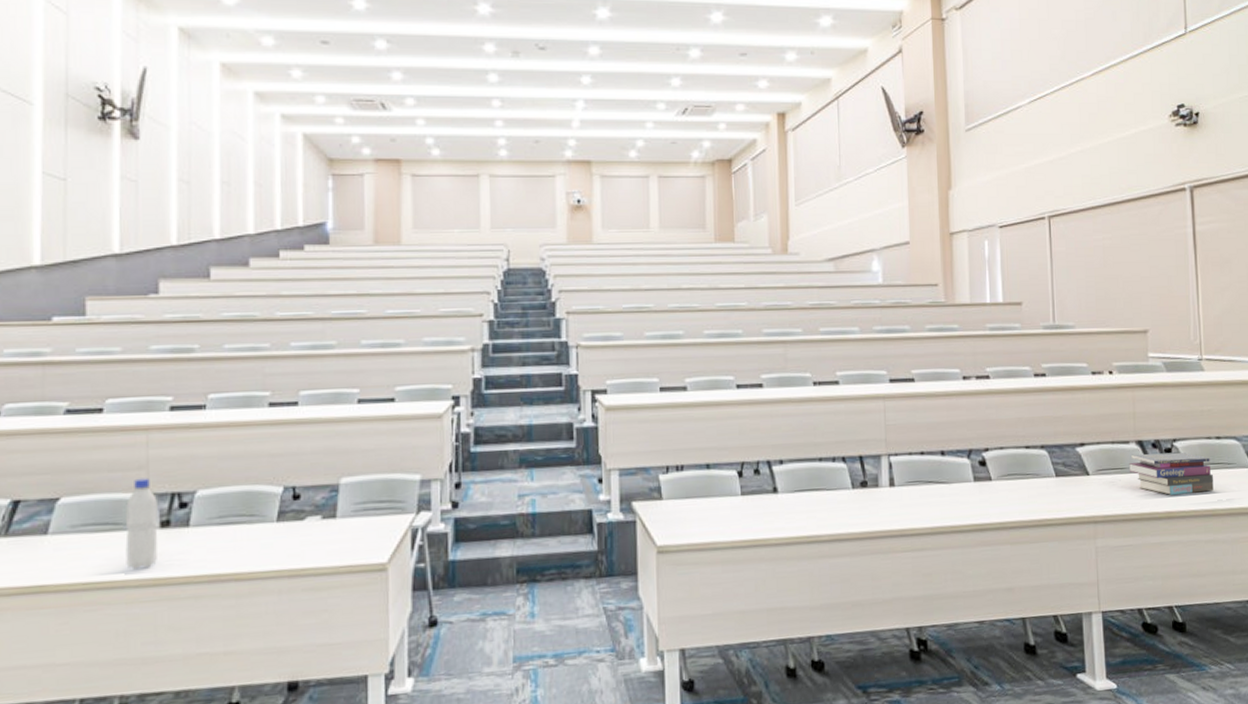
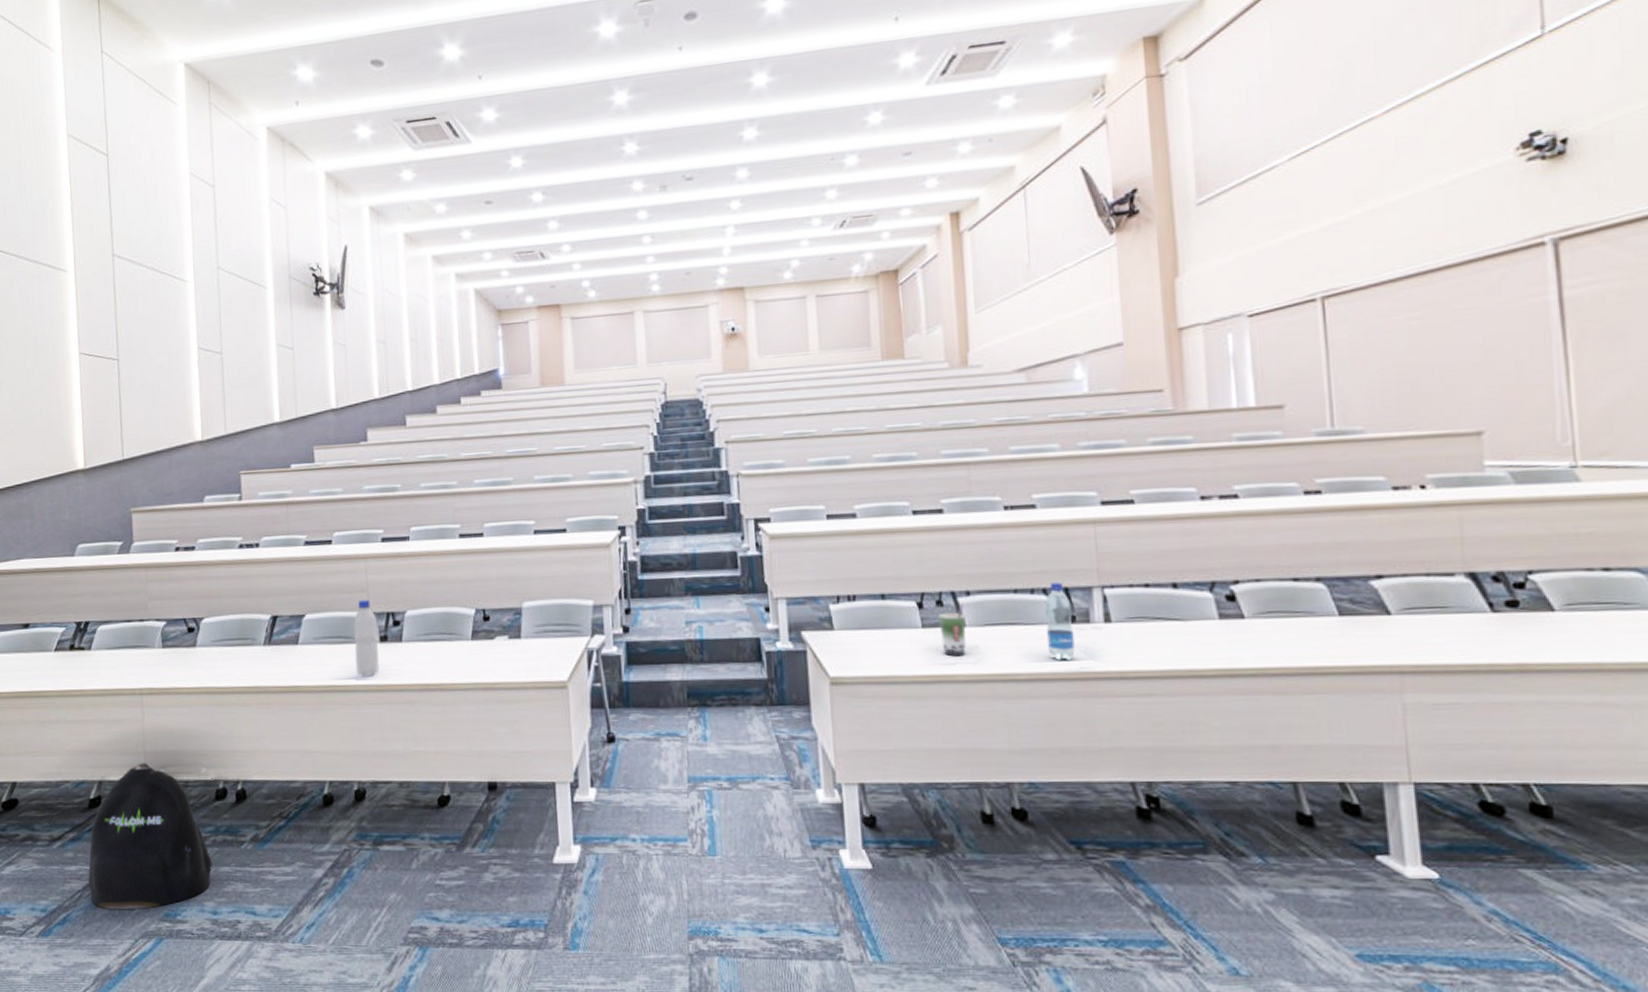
beverage cup: none [755,472,780,522] -> present [938,604,967,657]
bottle: none [844,451,866,522] -> present [1045,582,1075,660]
books: present [1128,452,1214,495] -> none [1453,587,1599,642]

